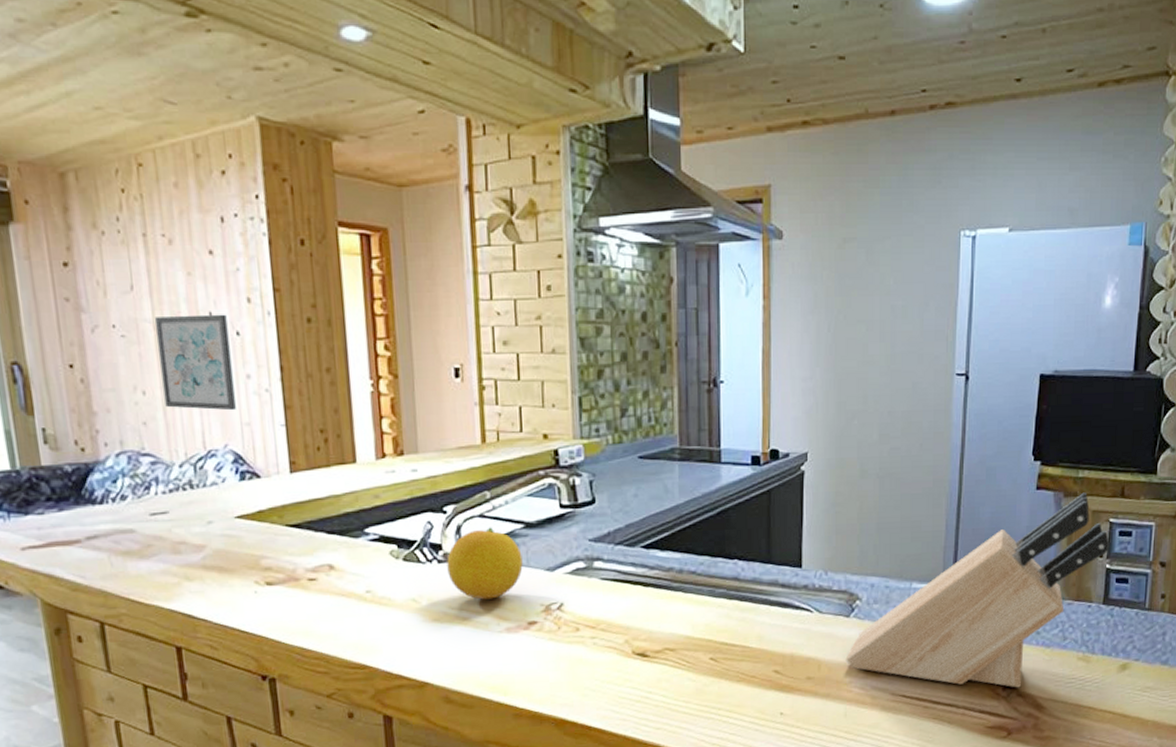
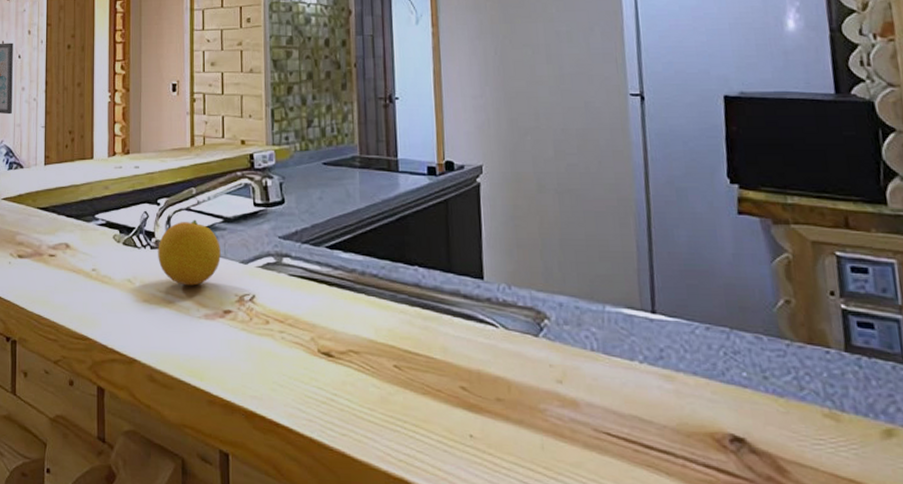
knife block: present [845,492,1110,688] -> none [537,220,842,443]

